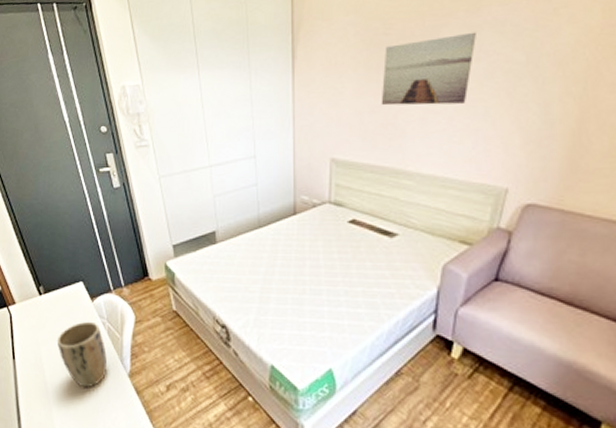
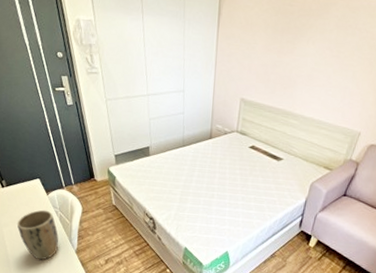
wall art: present [381,32,476,106] -> none [281,12,355,67]

